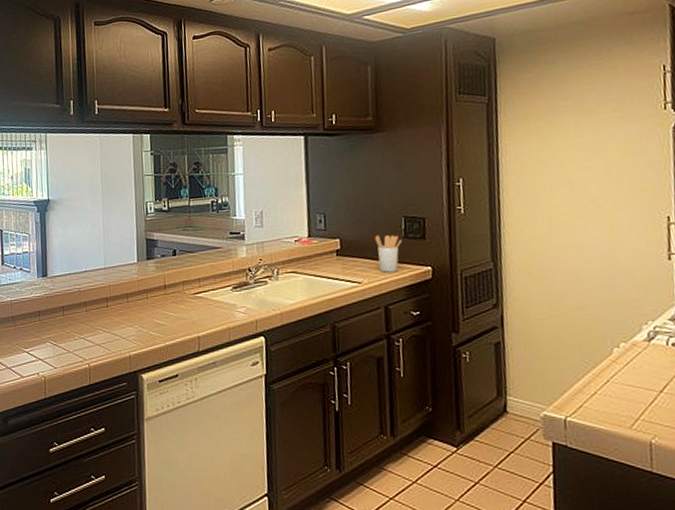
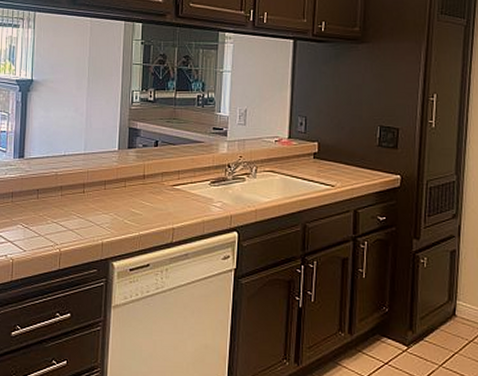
utensil holder: present [375,235,402,273] -> none [351,141,376,178]

